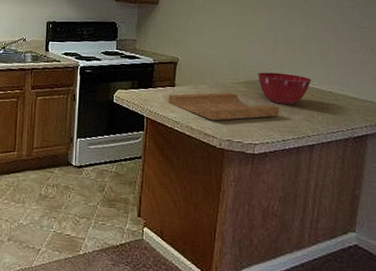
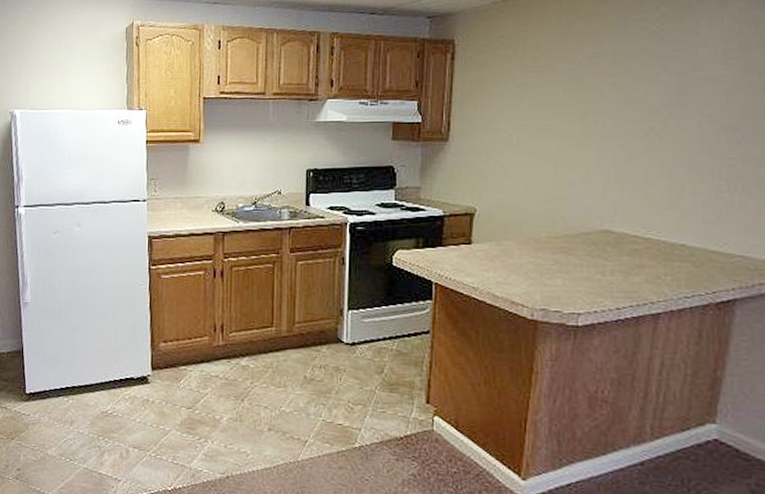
cutting board: present [168,92,280,121] -> none [463,249,613,286]
mixing bowl: present [258,72,312,105] -> none [582,222,657,263]

